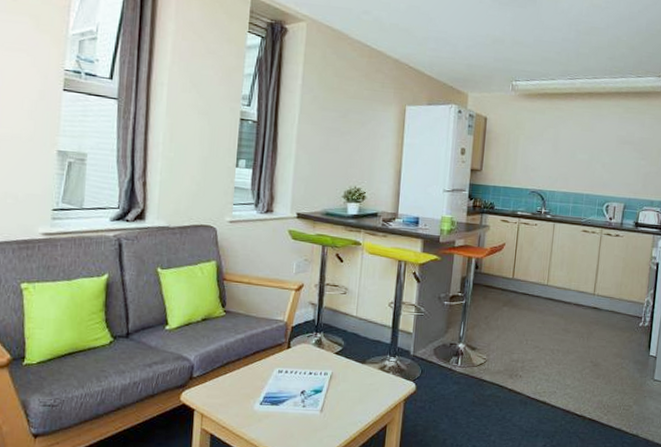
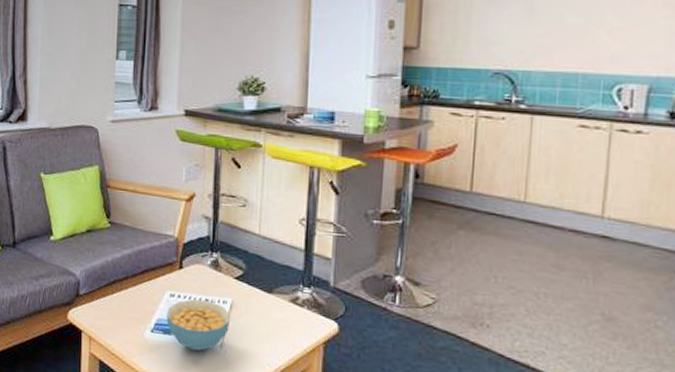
cereal bowl: none [274,373,330,416] -> present [166,298,230,351]

